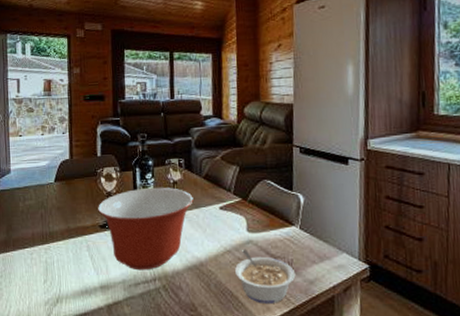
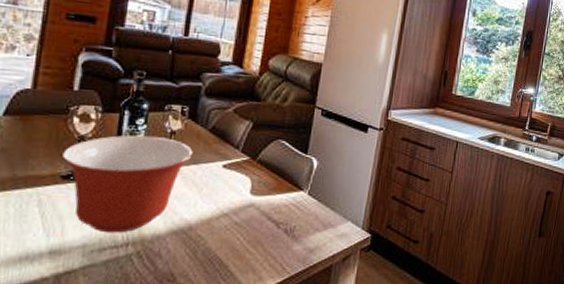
legume: present [235,249,296,303] -> none [229,213,296,273]

